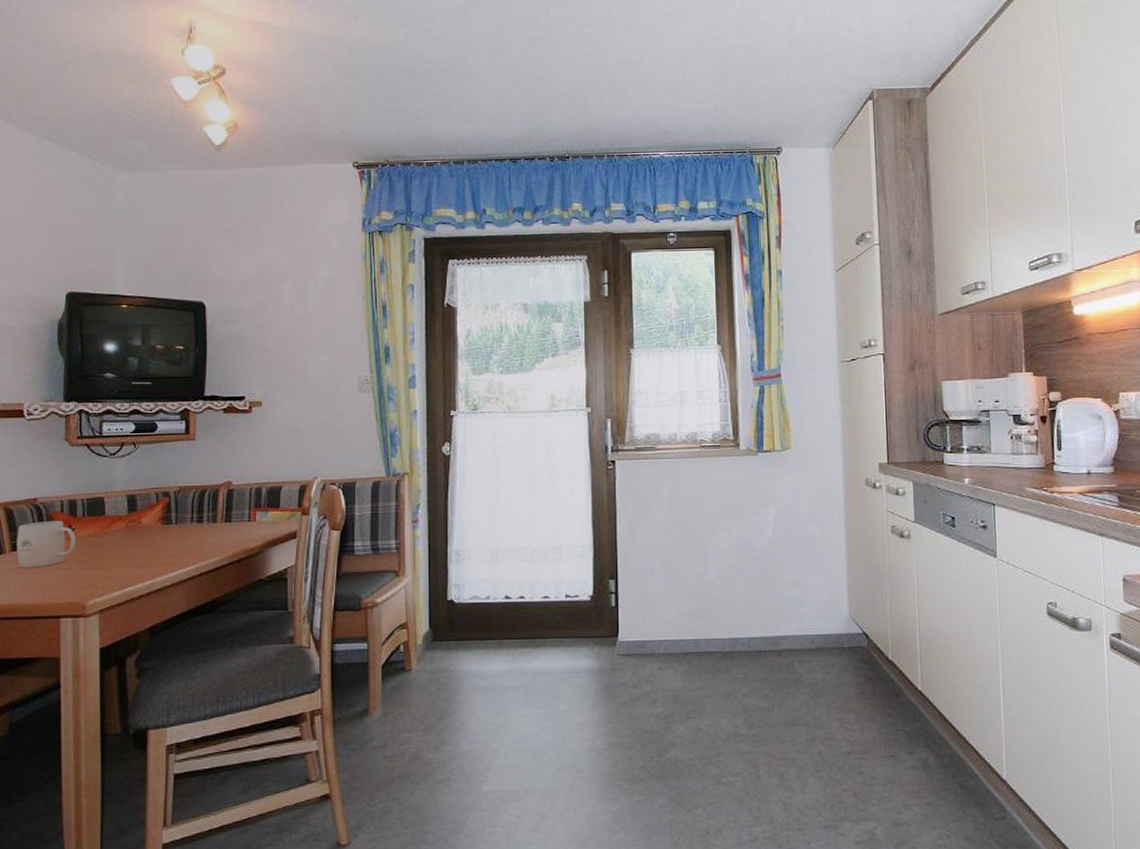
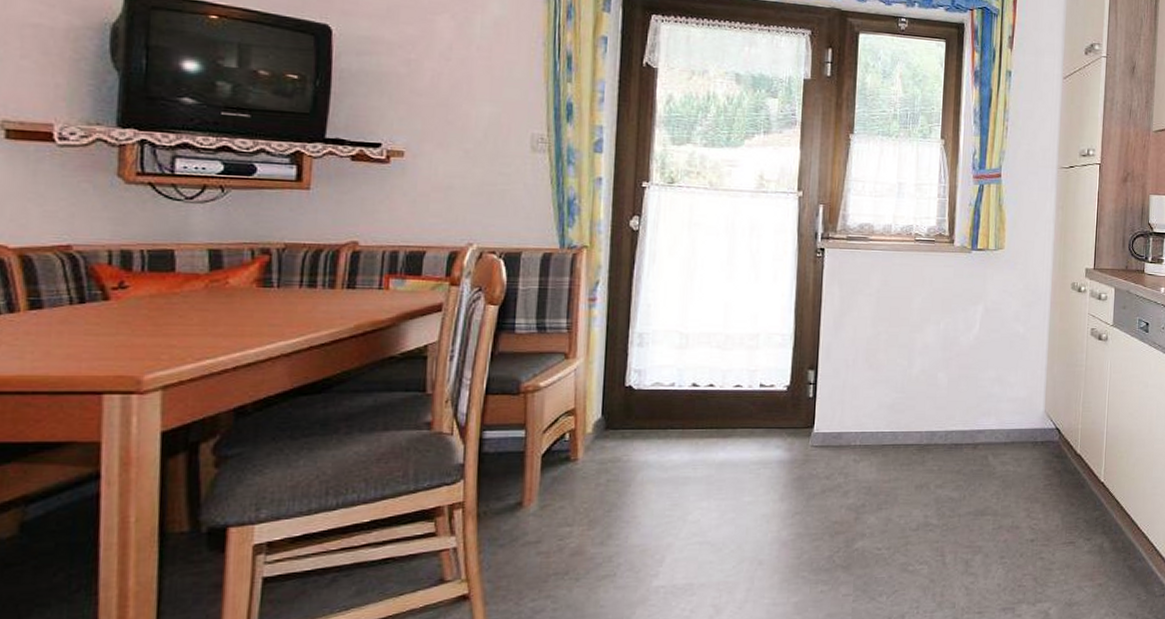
mug: present [16,521,77,569] -> none [37,274,131,332]

